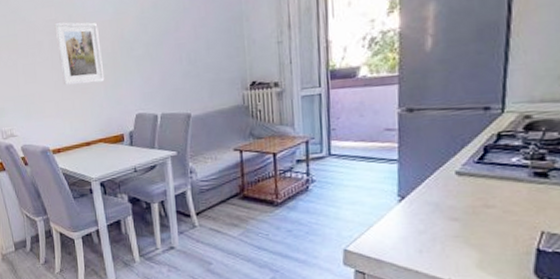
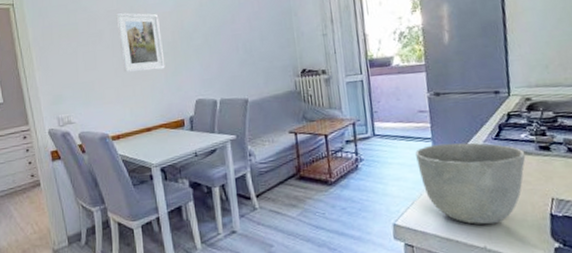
bowl: none [377,165,514,256] -> present [415,142,526,225]

